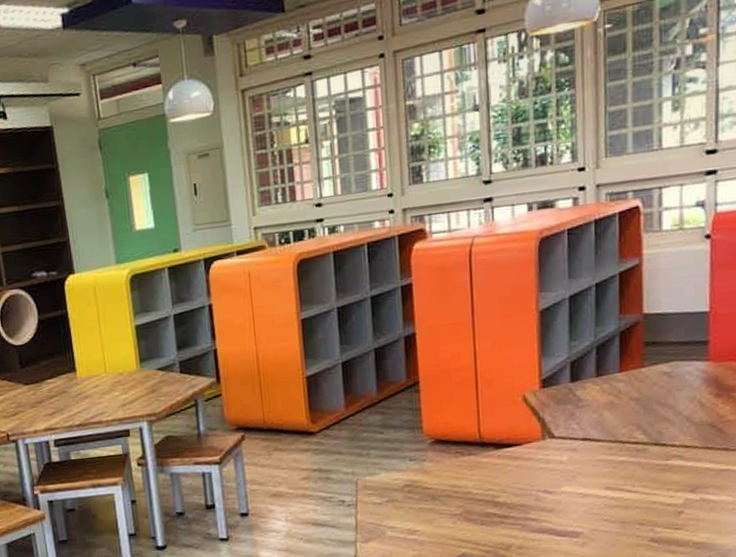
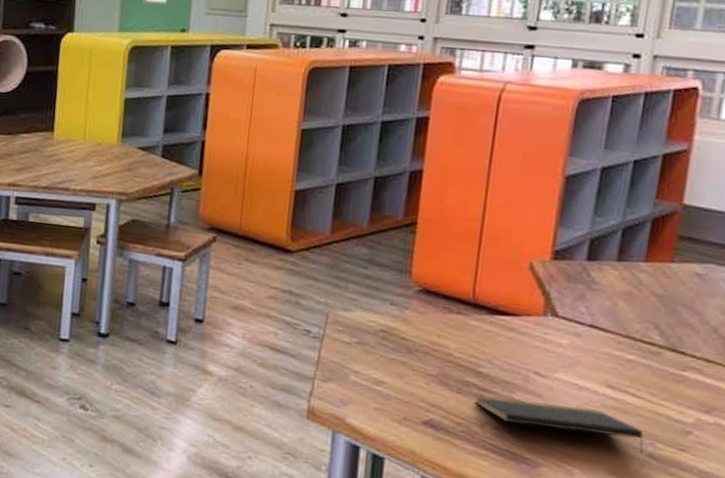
notepad: none [496,511,647,541] -> present [474,395,644,455]

